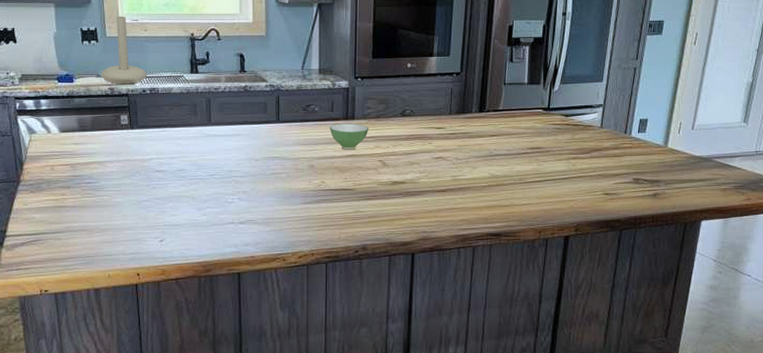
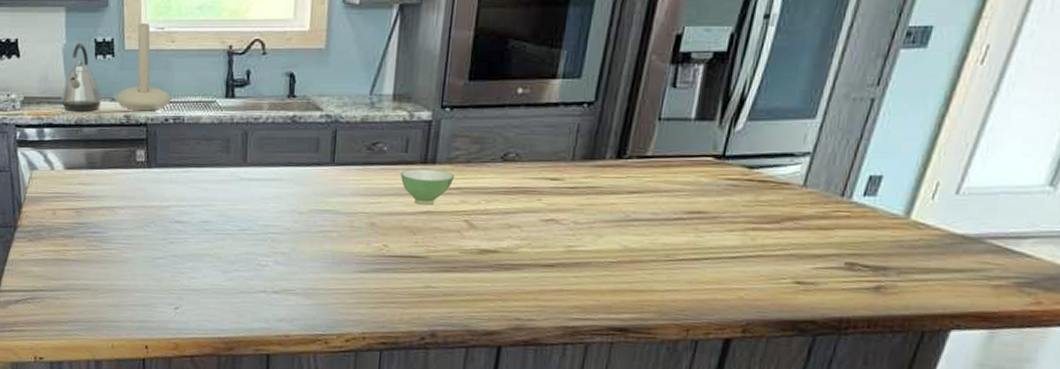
kettle: none [54,31,89,86] -> present [61,43,102,113]

